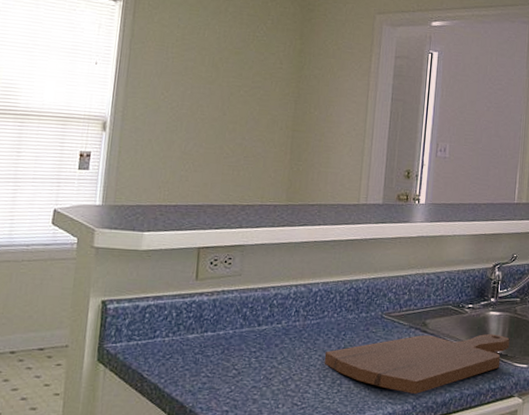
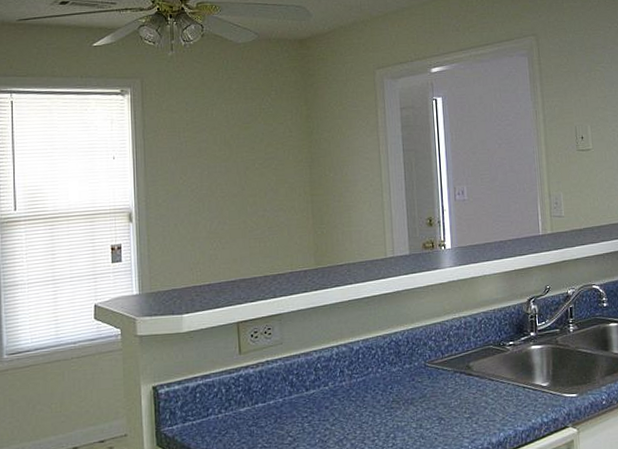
cutting board: present [324,333,510,394] -> none [375,367,556,438]

